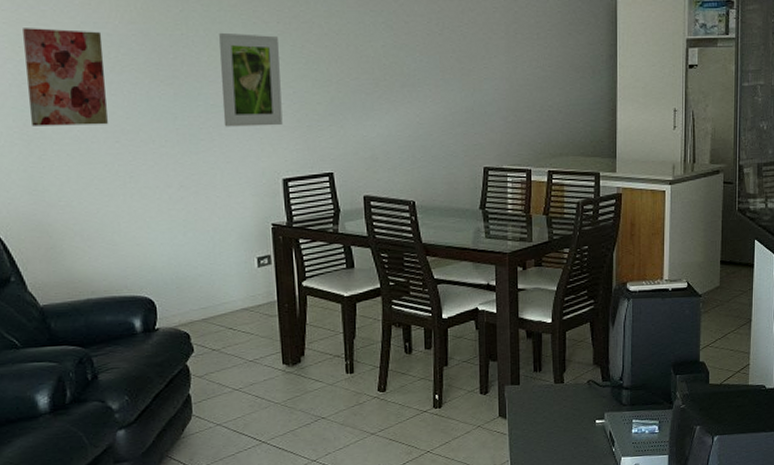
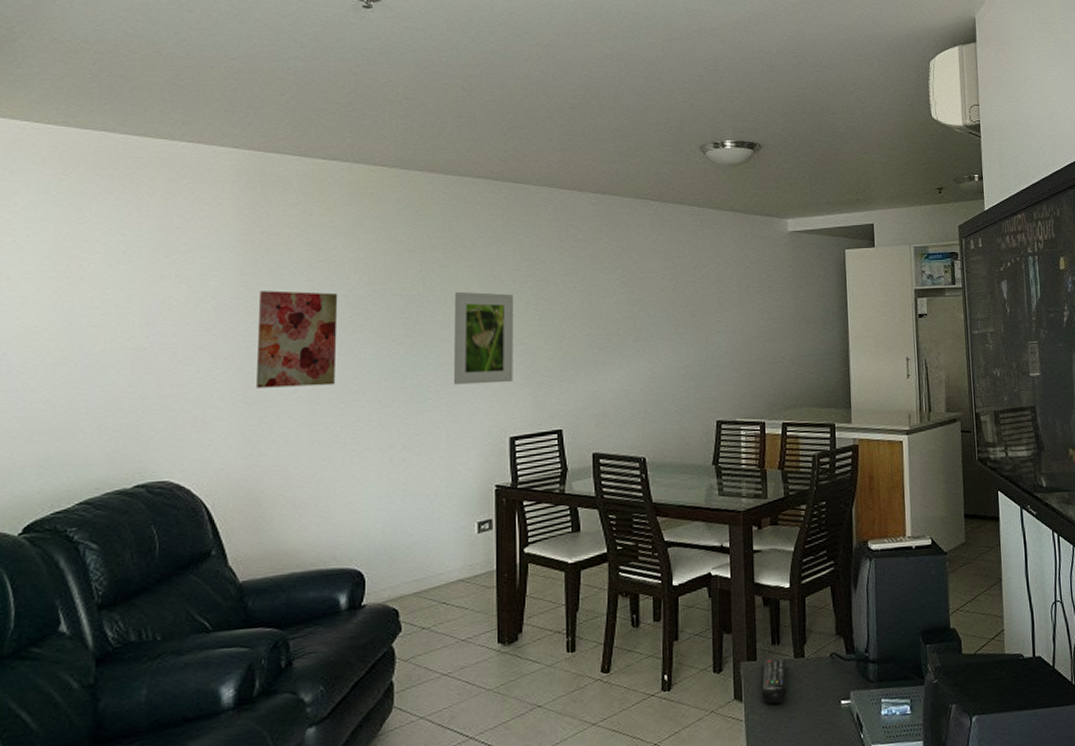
remote control: none [524,384,547,422] -> present [762,659,787,704]

